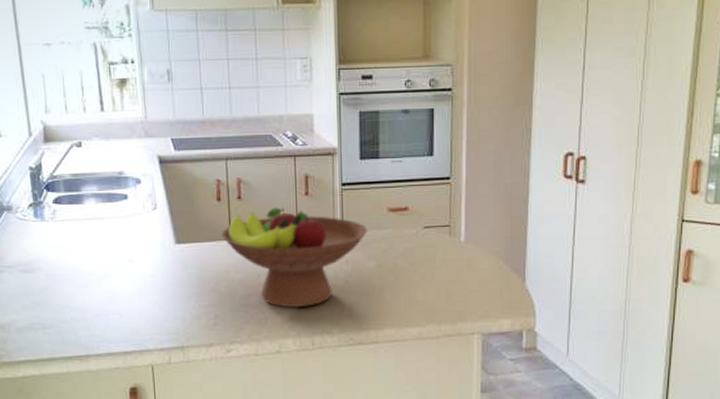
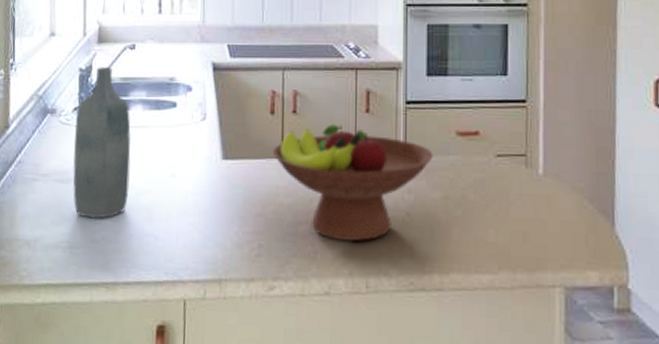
bottle: none [32,165,91,302] -> present [73,67,131,219]

